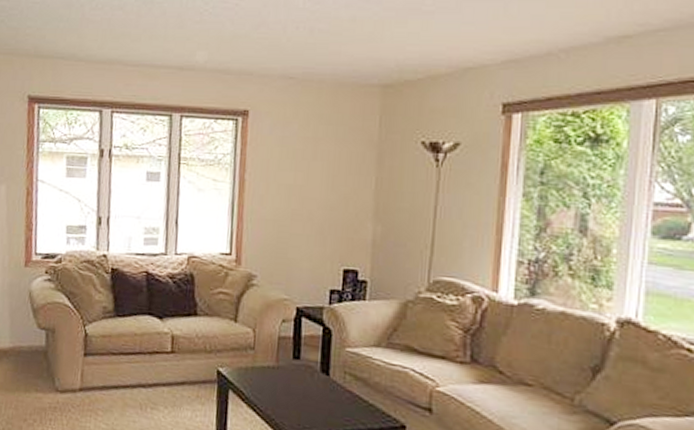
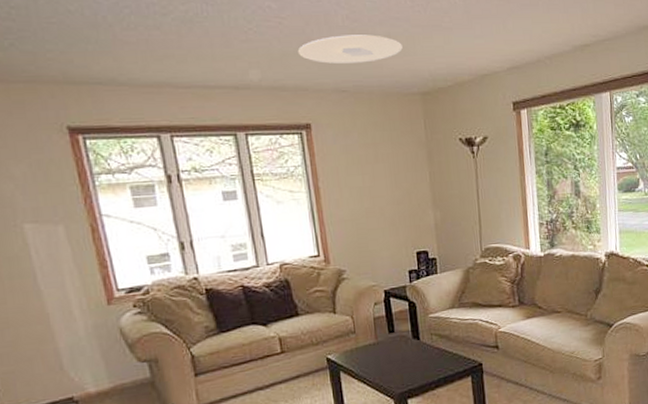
ceiling light: none [249,18,368,48] -> present [297,35,403,64]

